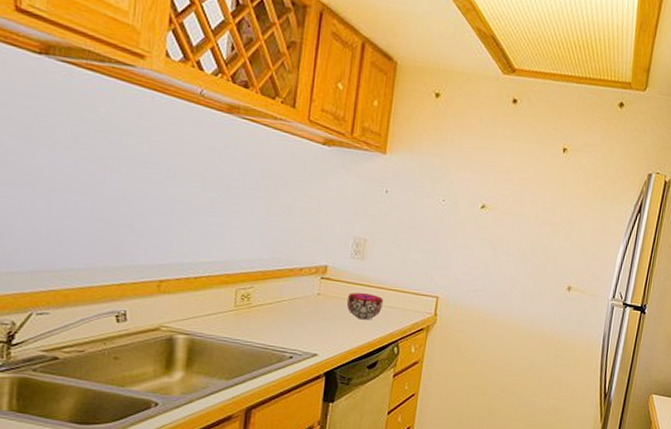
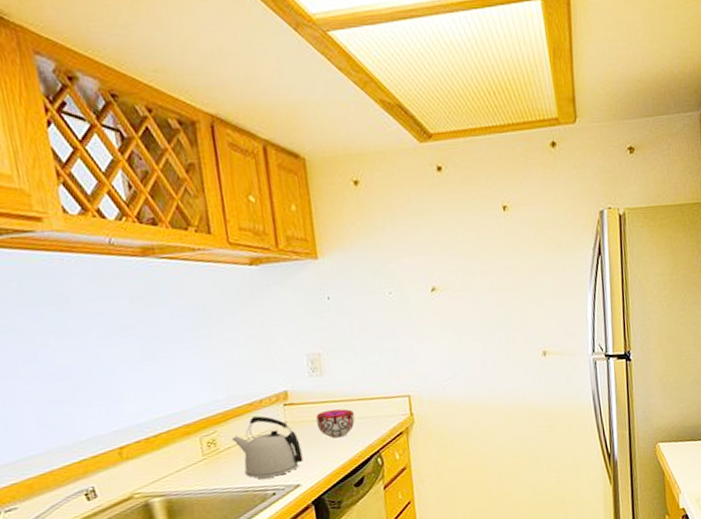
kettle: none [265,282,327,343] -> present [231,415,303,481]

